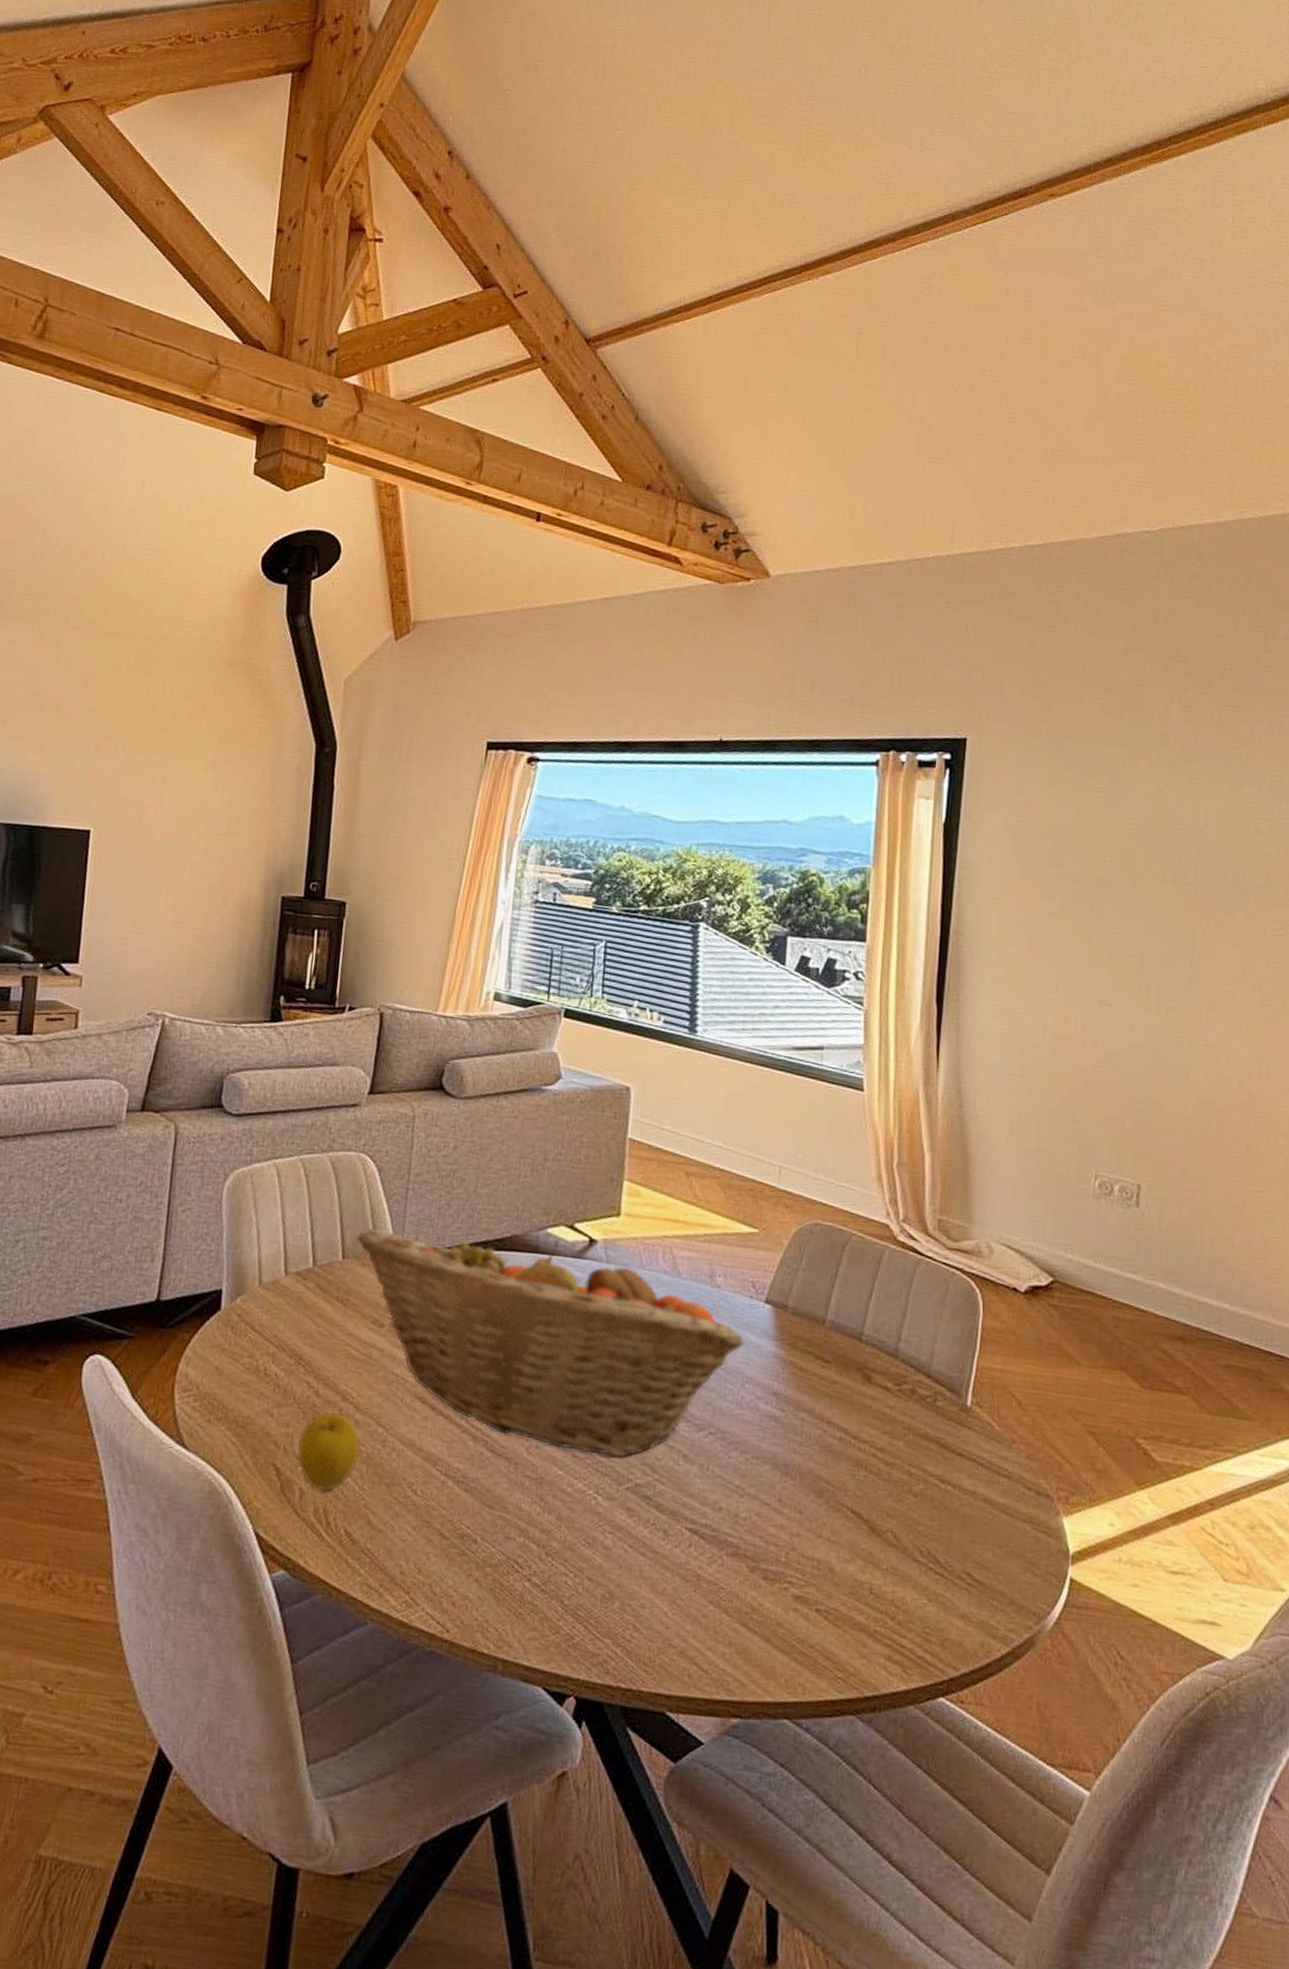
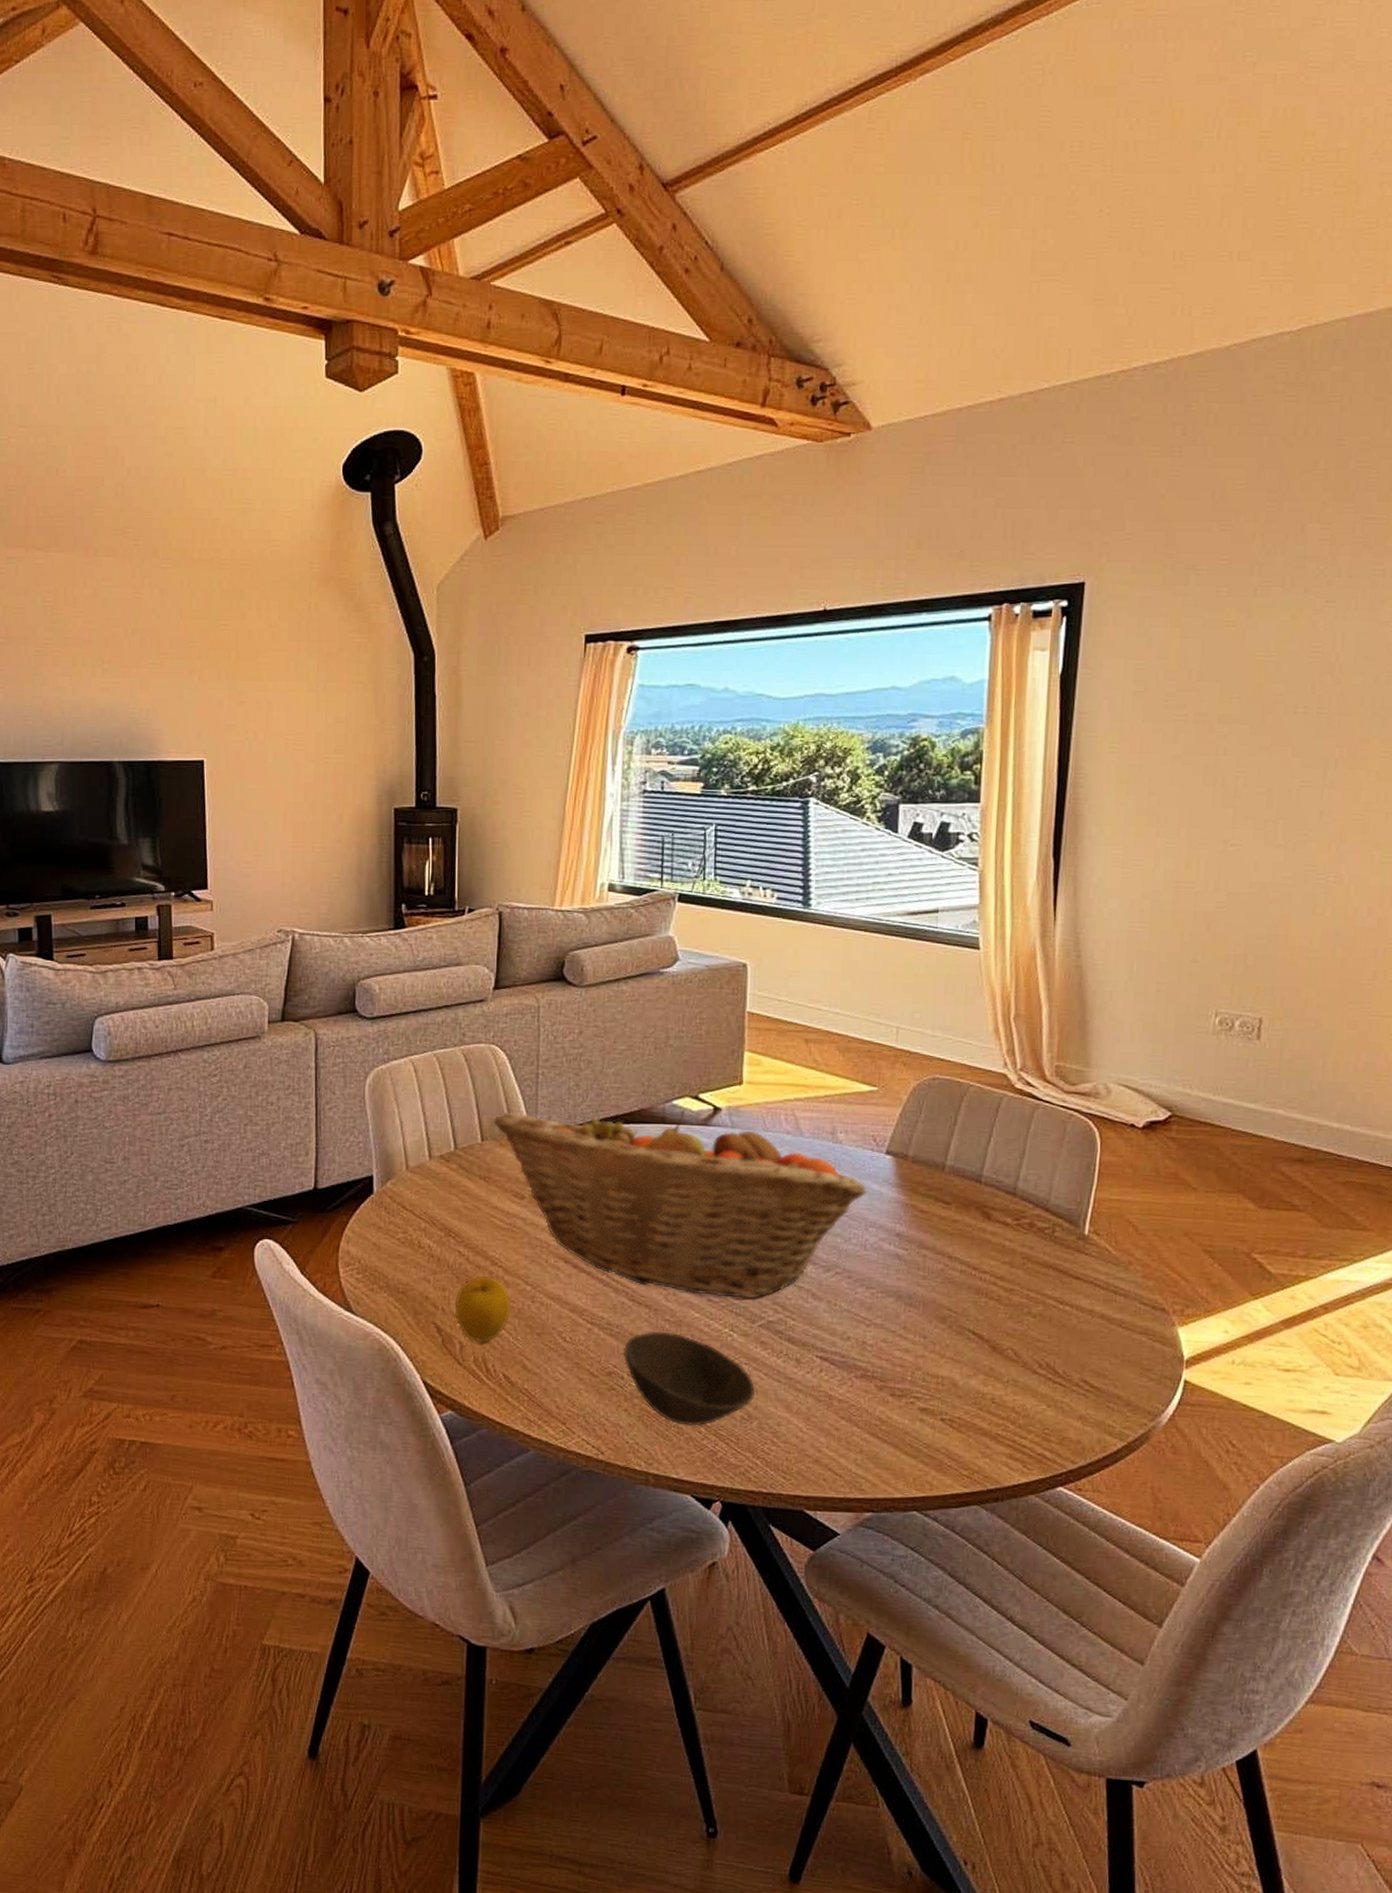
bowl: none [477,1488,619,1604] -> present [623,1331,756,1426]

